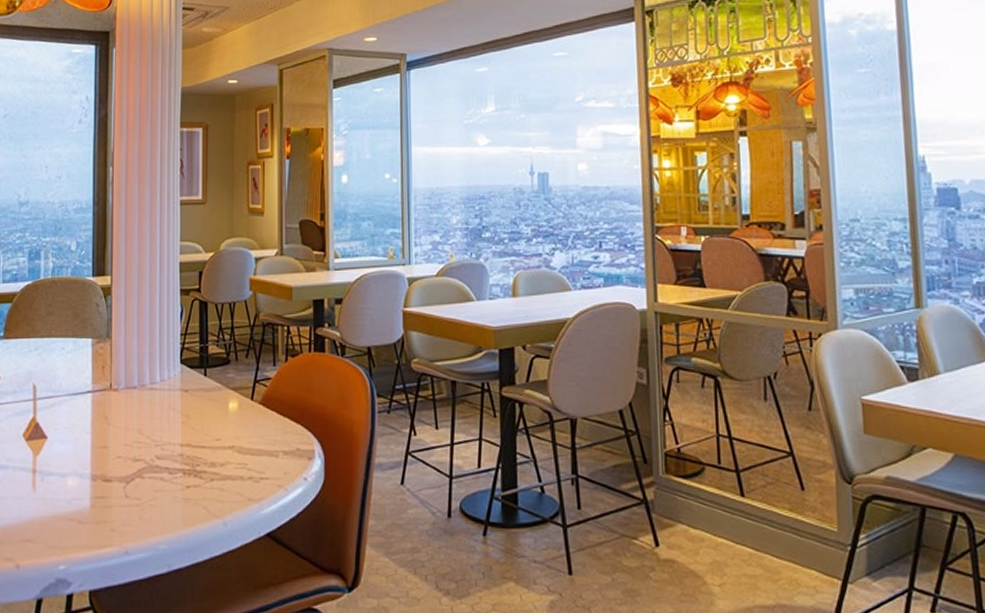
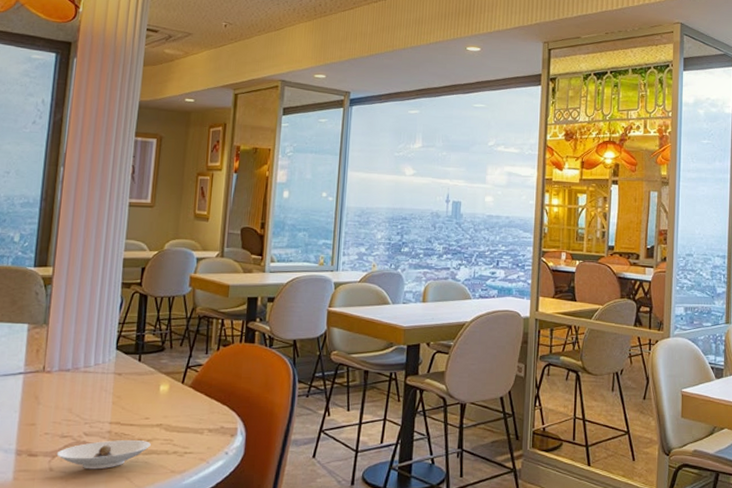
saucer: none [130,464,225,497] -> present [56,440,151,470]

